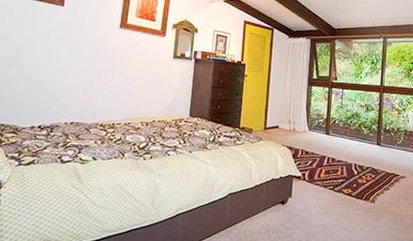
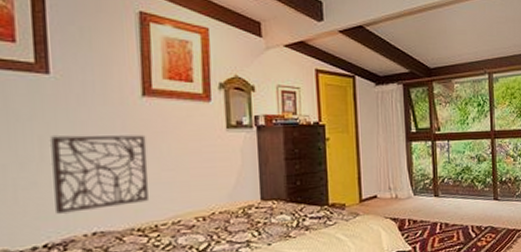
decorative wall panel: none [50,49,117,106] -> present [50,135,149,215]

